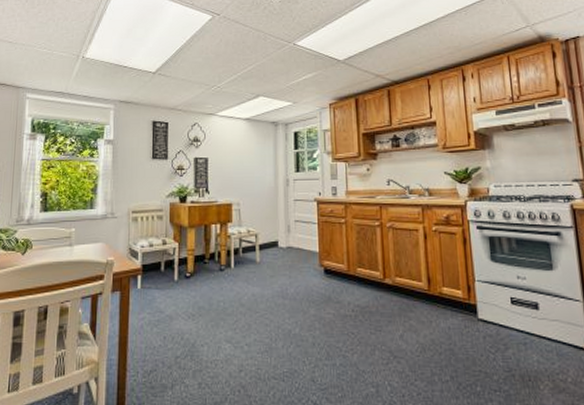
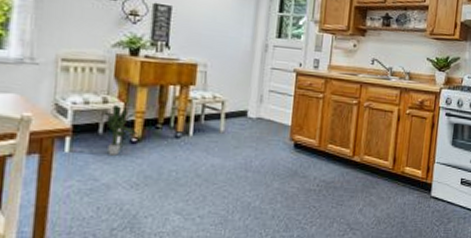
potted plant: none [162,245,190,290] -> present [102,104,138,156]

